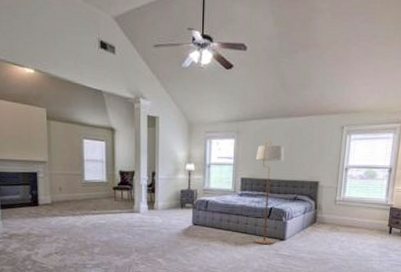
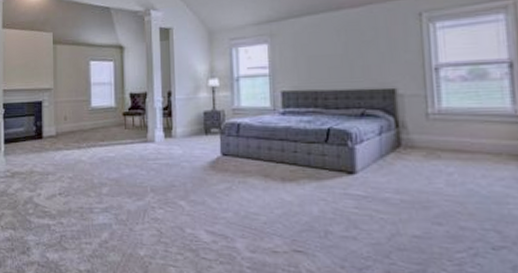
floor lamp: present [254,139,284,244] -> none [299,40,339,179]

